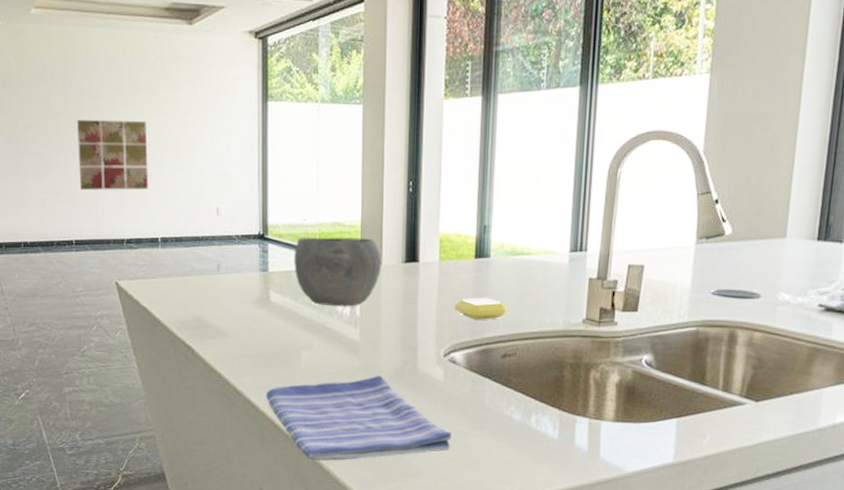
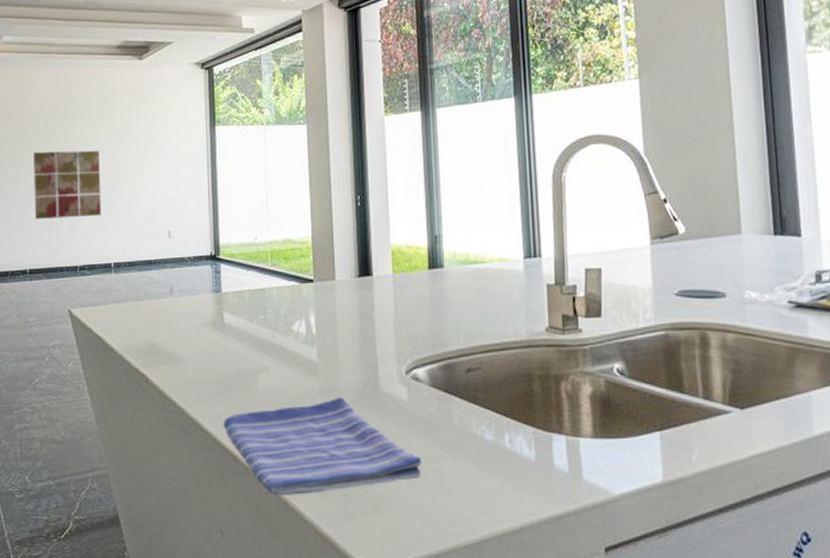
bowl: present [294,237,382,307] -> none [247,254,336,326]
soap bar: present [454,297,509,320] -> none [412,309,468,333]

